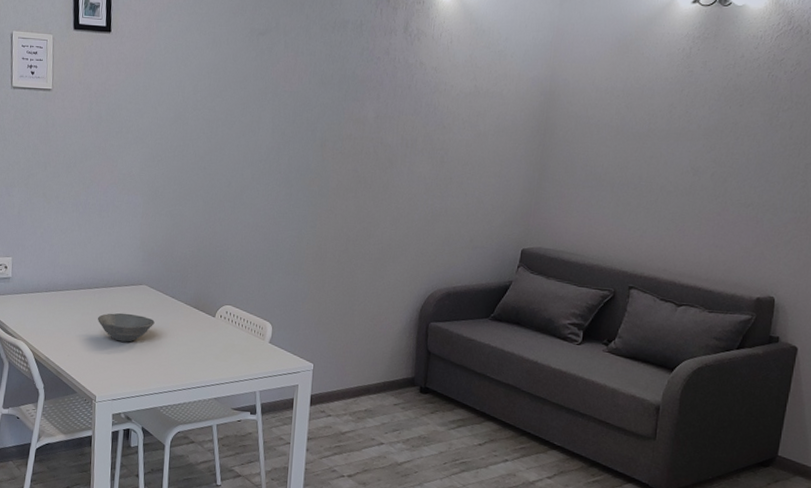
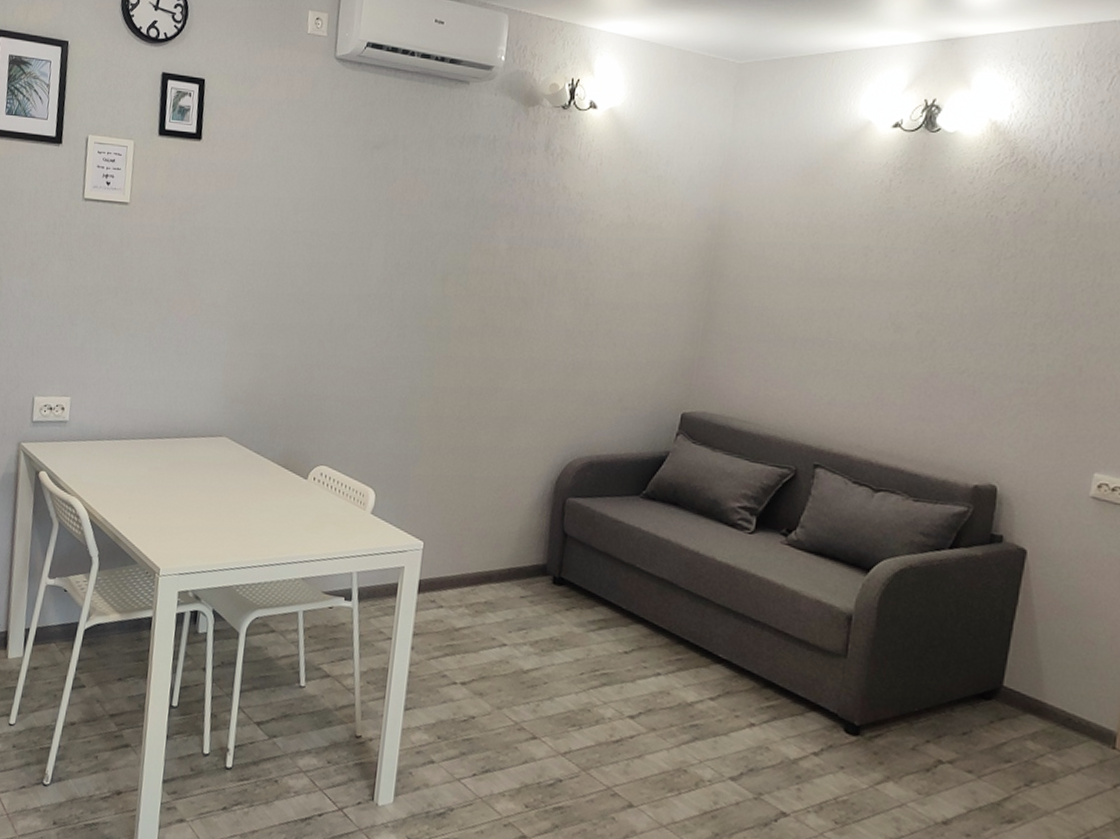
bowl: present [98,313,155,343] -> none [167,469,235,505]

